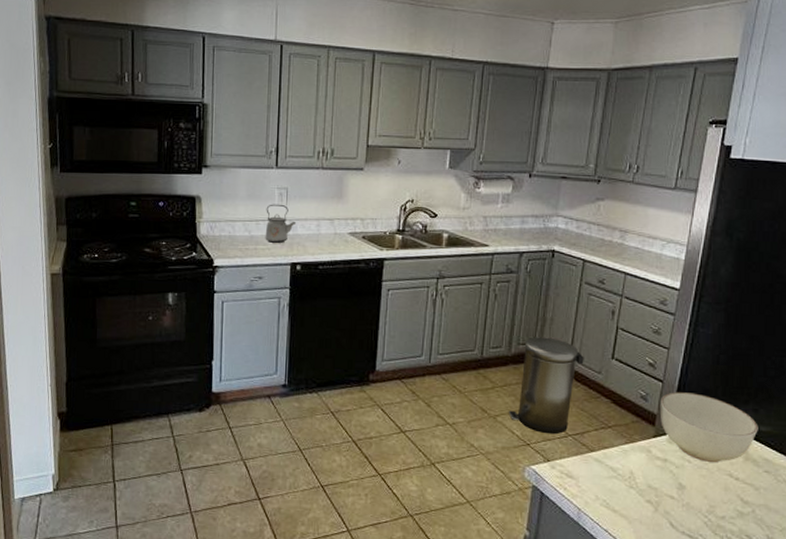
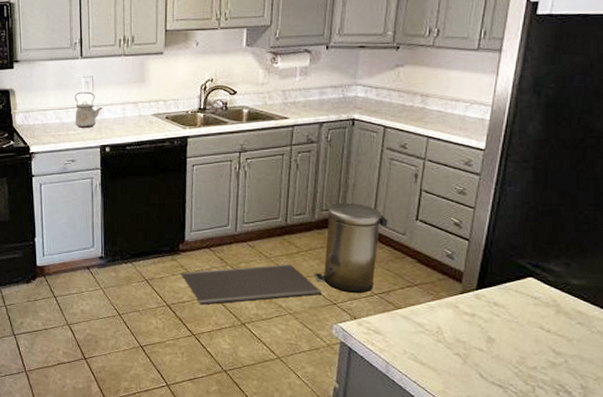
door mat: none [369,400,515,442] -> present [180,264,322,305]
bowl: present [660,392,758,462] -> none [468,250,571,316]

